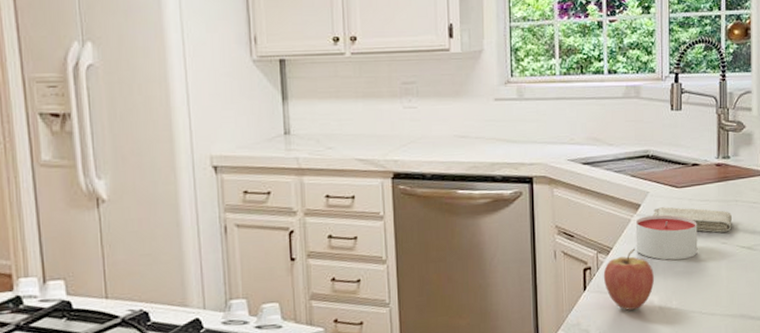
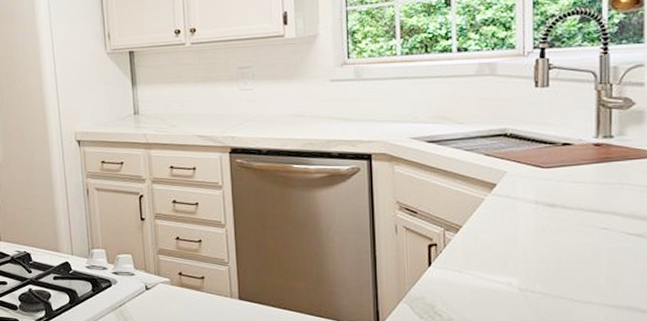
fruit: present [603,248,654,310] -> none [451,228,513,290]
candle: present [635,215,698,261] -> none [490,195,569,243]
washcloth: present [651,207,732,233] -> none [510,187,615,217]

